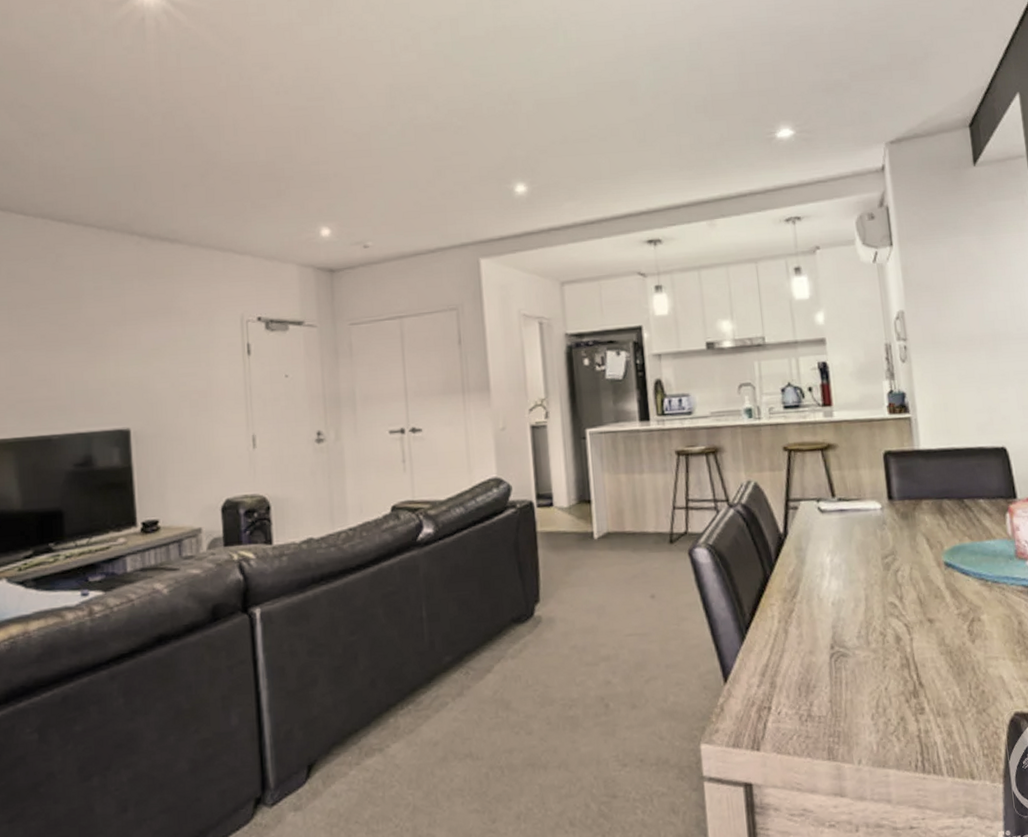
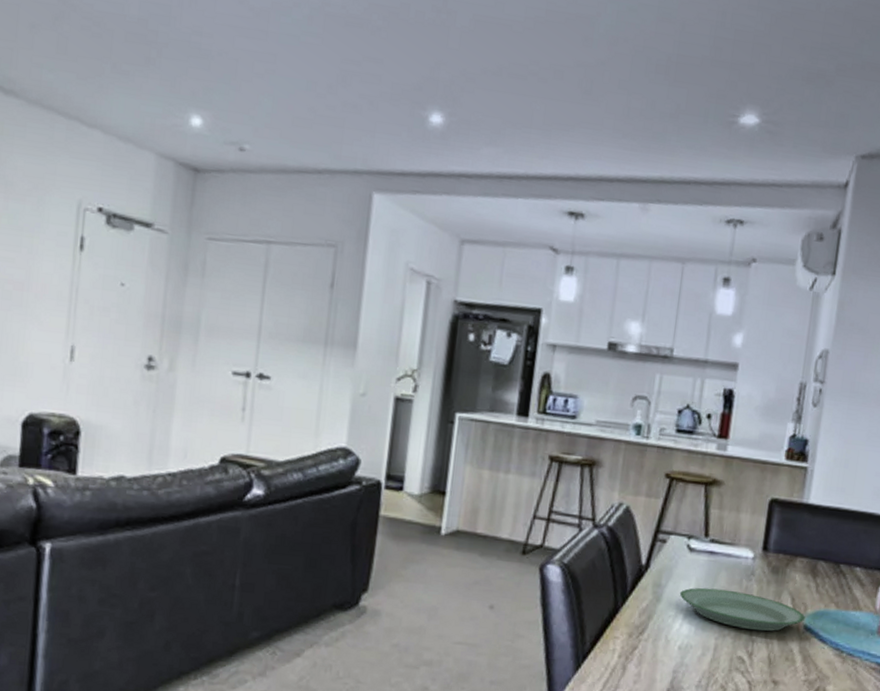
plate: none [821,541,944,576] -> present [679,587,806,632]

